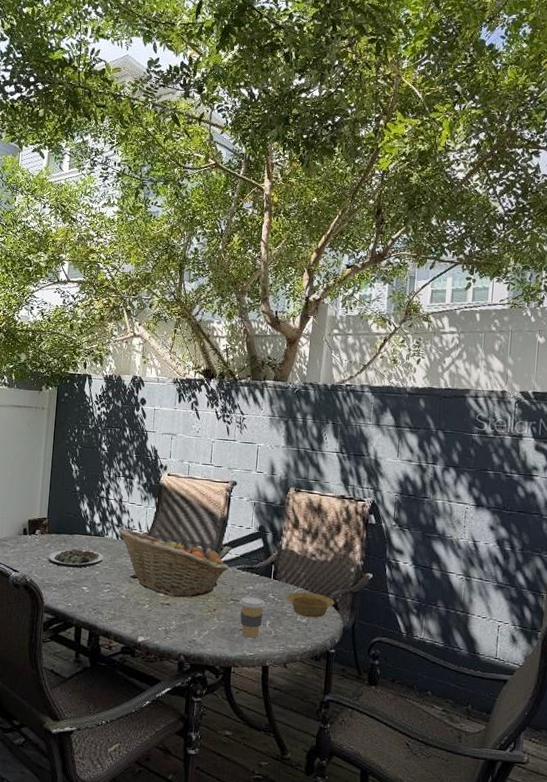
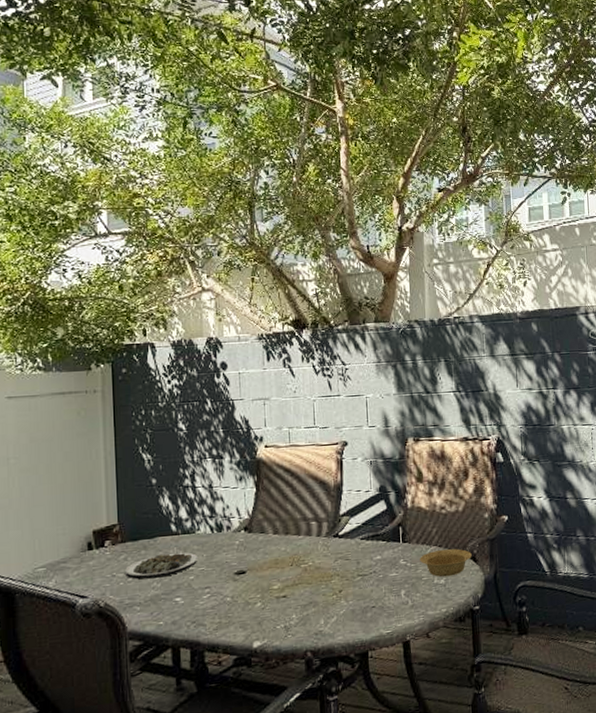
fruit basket: present [119,528,229,598] -> none [213,515,350,587]
coffee cup: present [239,597,265,638] -> none [367,567,397,614]

